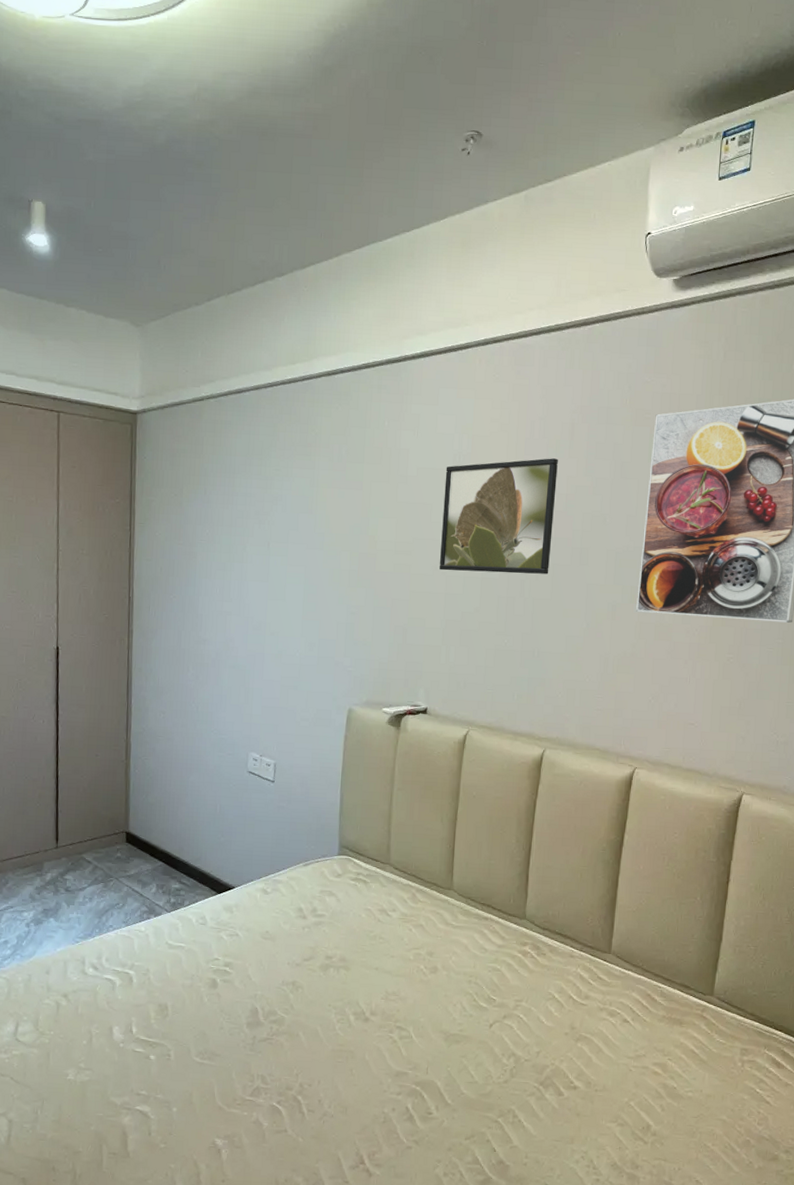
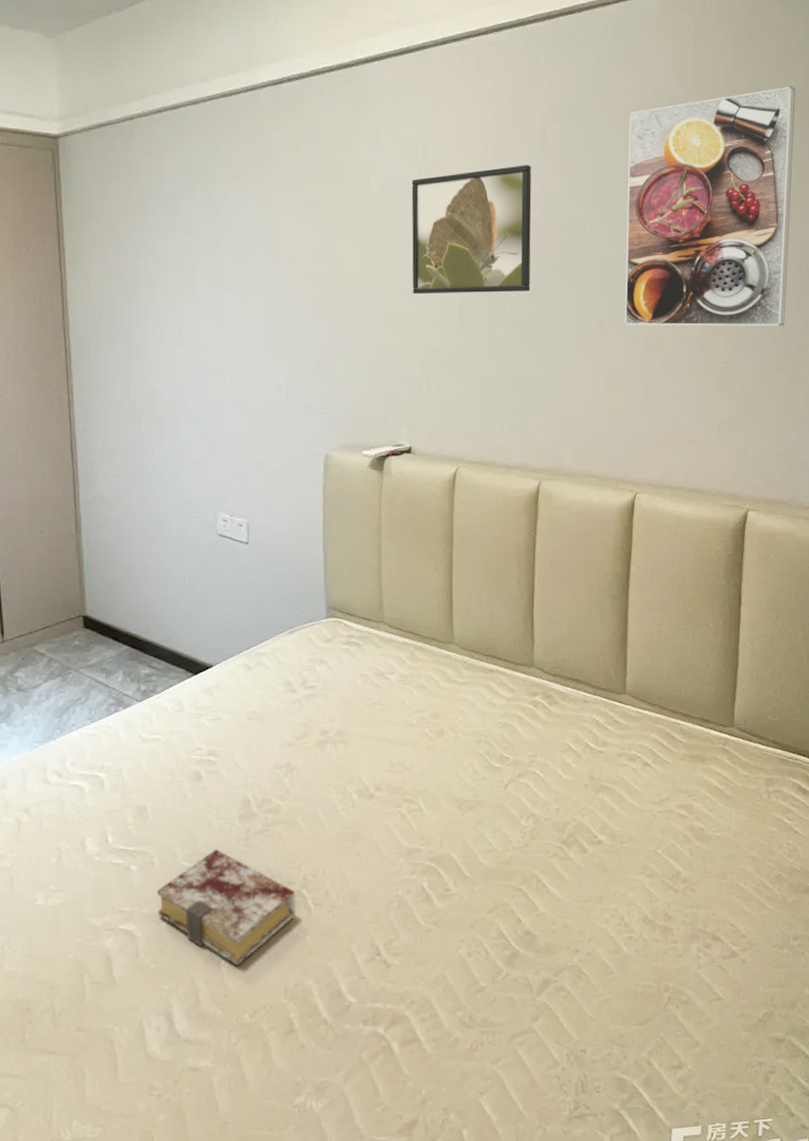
book: none [170,1049,293,1156] -> present [157,849,296,966]

